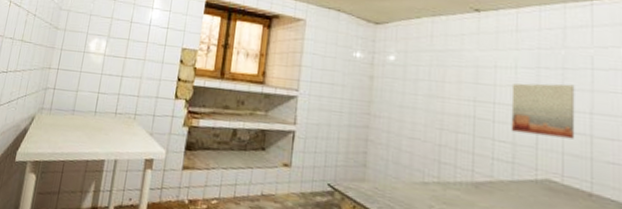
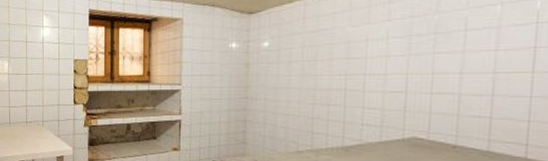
wall art: present [511,83,575,139] -> none [380,48,447,99]

